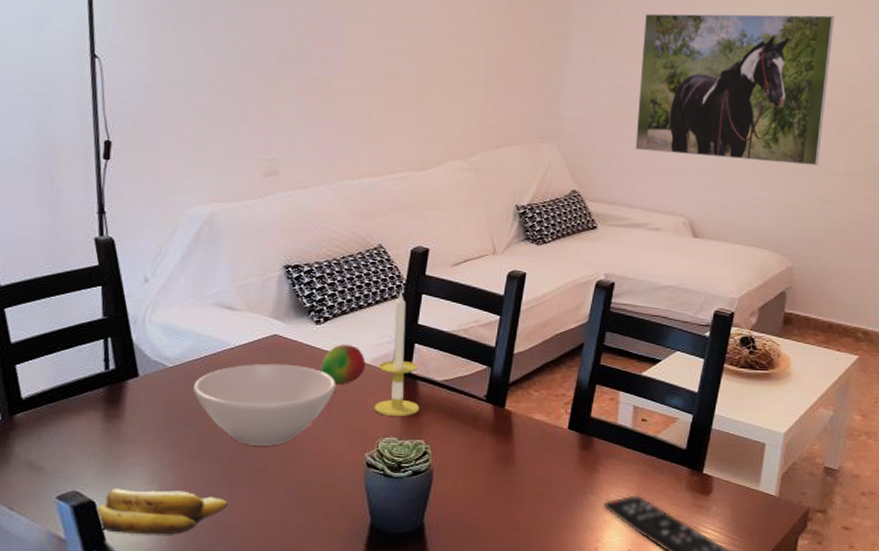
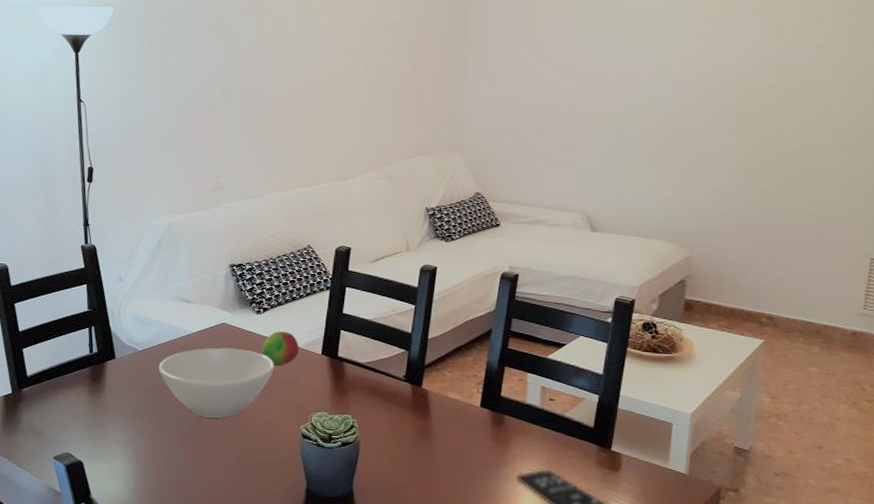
banana: present [97,488,228,535] -> none [84,451,188,492]
candle: present [374,291,420,416] -> none [307,284,347,394]
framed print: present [635,13,834,165] -> none [533,22,720,161]

